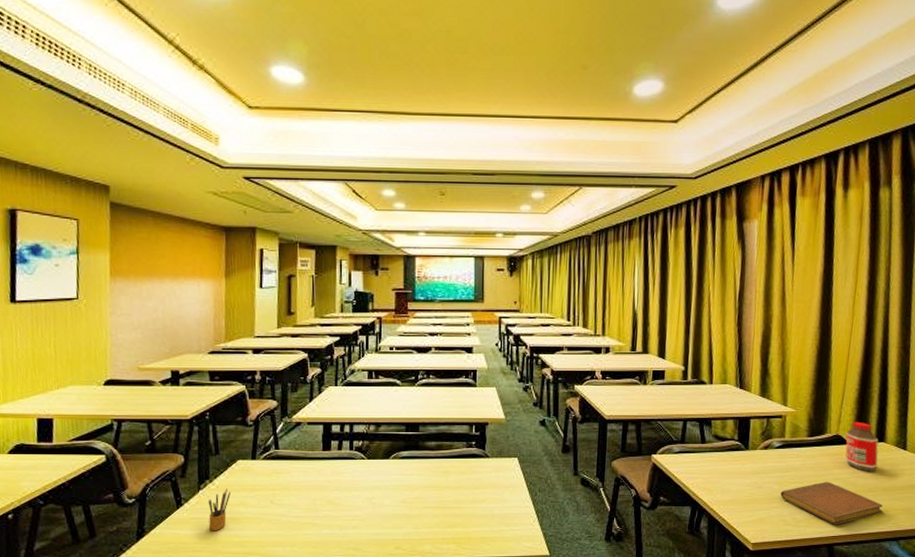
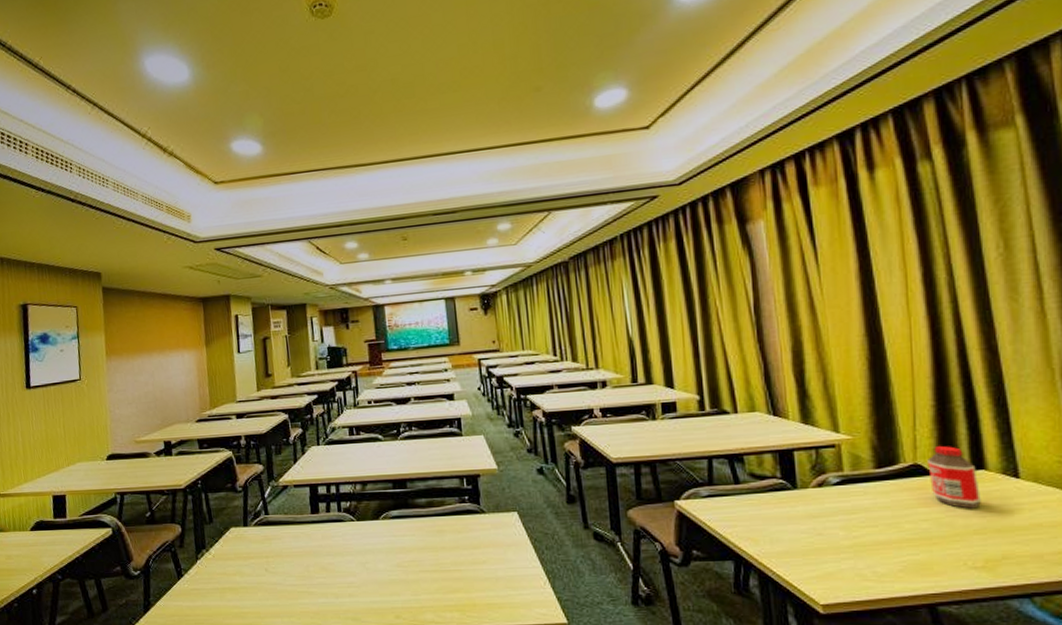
pencil box: present [208,488,232,531] -> none [206,557,227,603]
notebook: present [780,481,884,525] -> none [849,523,1002,579]

